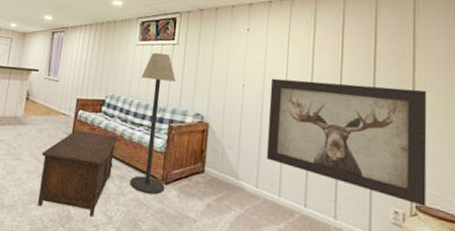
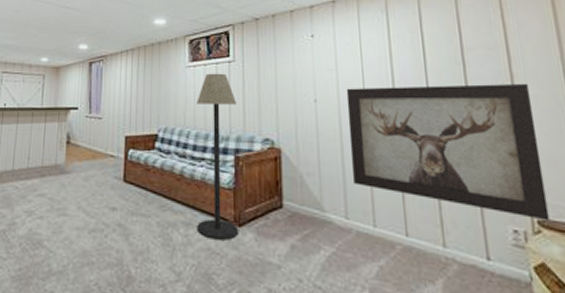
cabinet: present [38,129,118,218] -> none [90,172,178,276]

